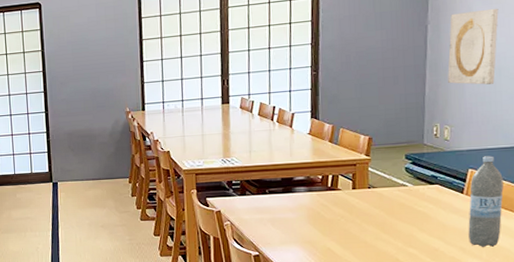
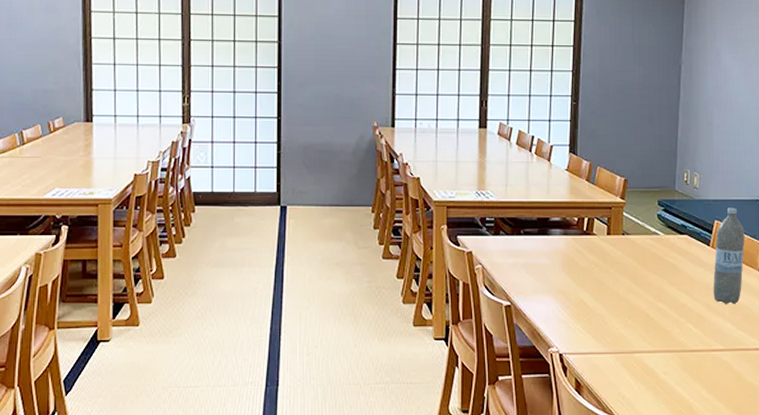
wall art: present [448,8,499,85] -> none [698,56,743,133]

